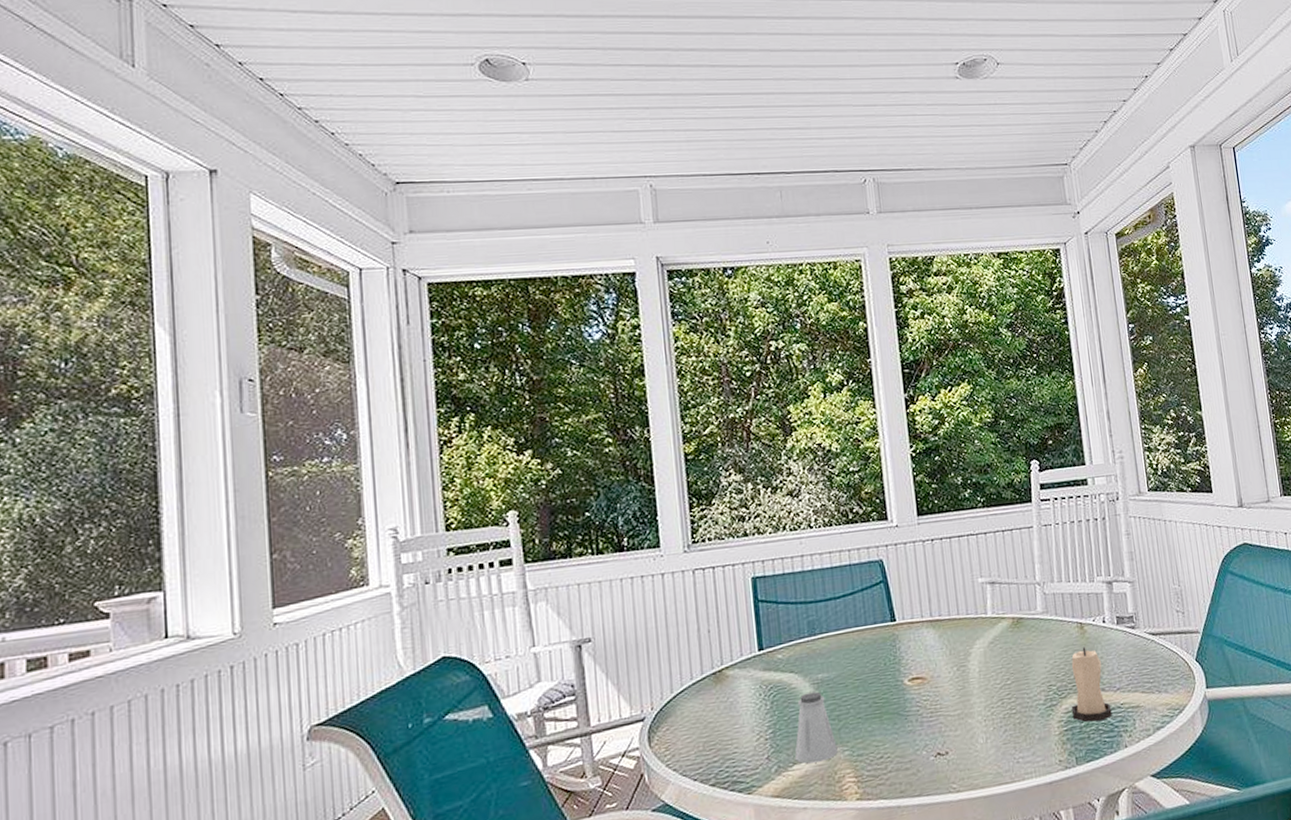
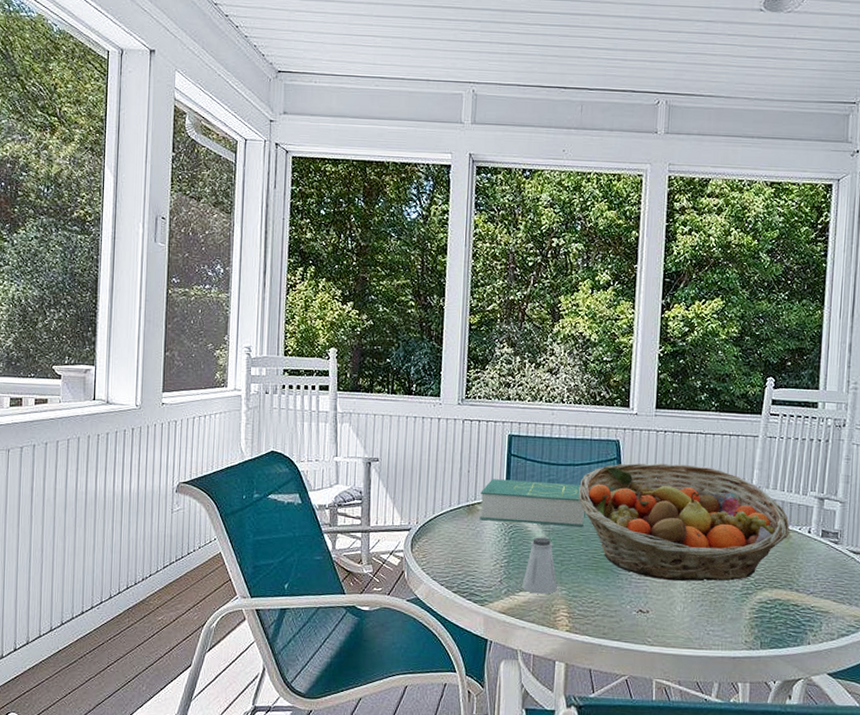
book: none [727,620,859,687] -> present [479,479,585,528]
fruit basket: none [844,571,1084,713] -> present [578,463,790,582]
candle: present [1071,647,1113,722] -> none [764,550,802,617]

